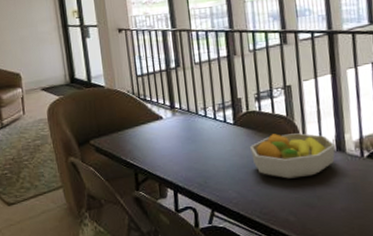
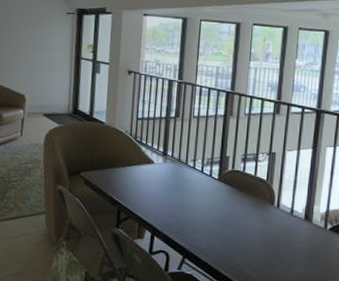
fruit bowl: present [249,133,336,179] -> none [228,195,305,239]

